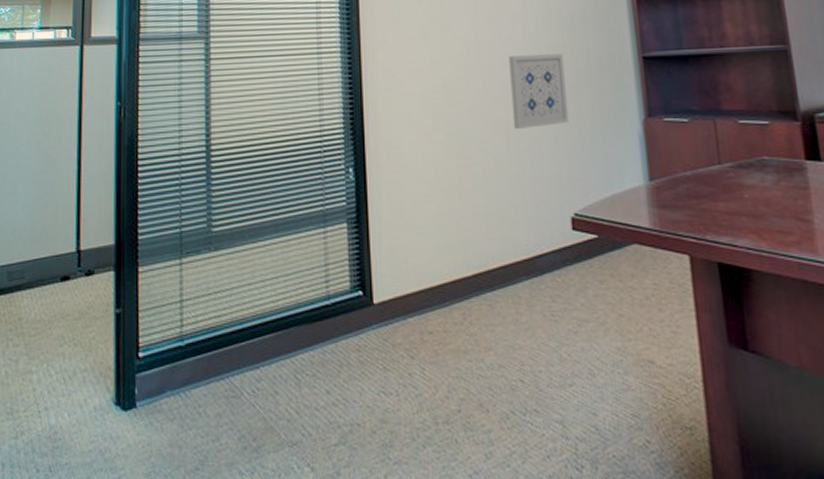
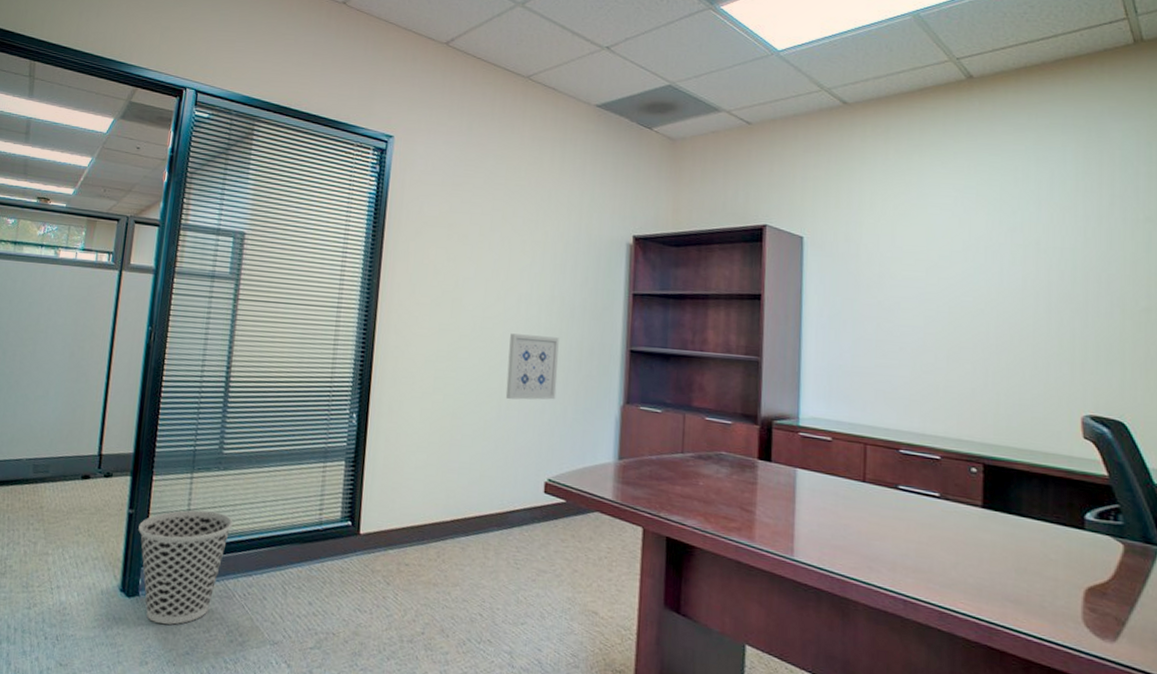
wastebasket: none [128,300,232,437] -> present [138,510,233,625]

